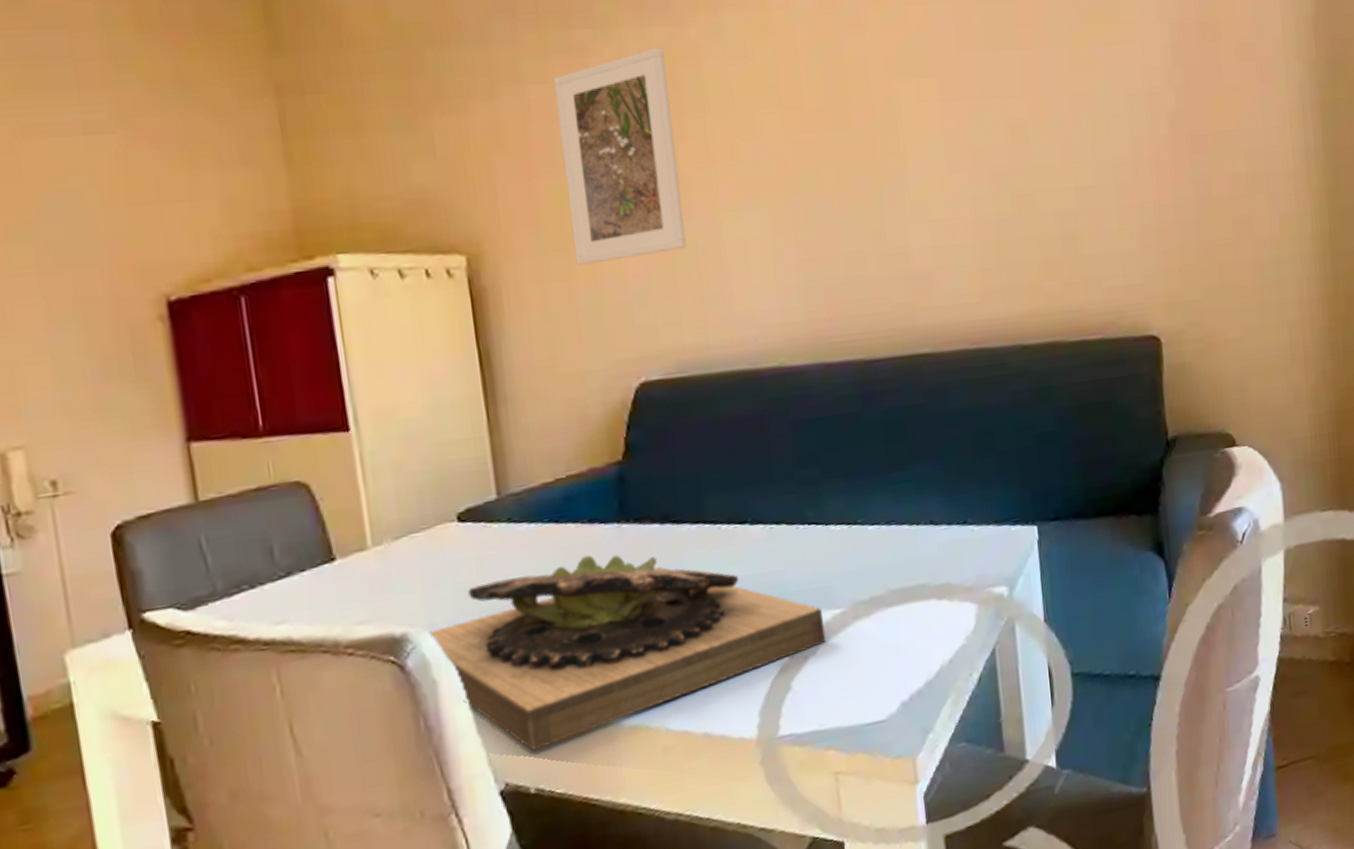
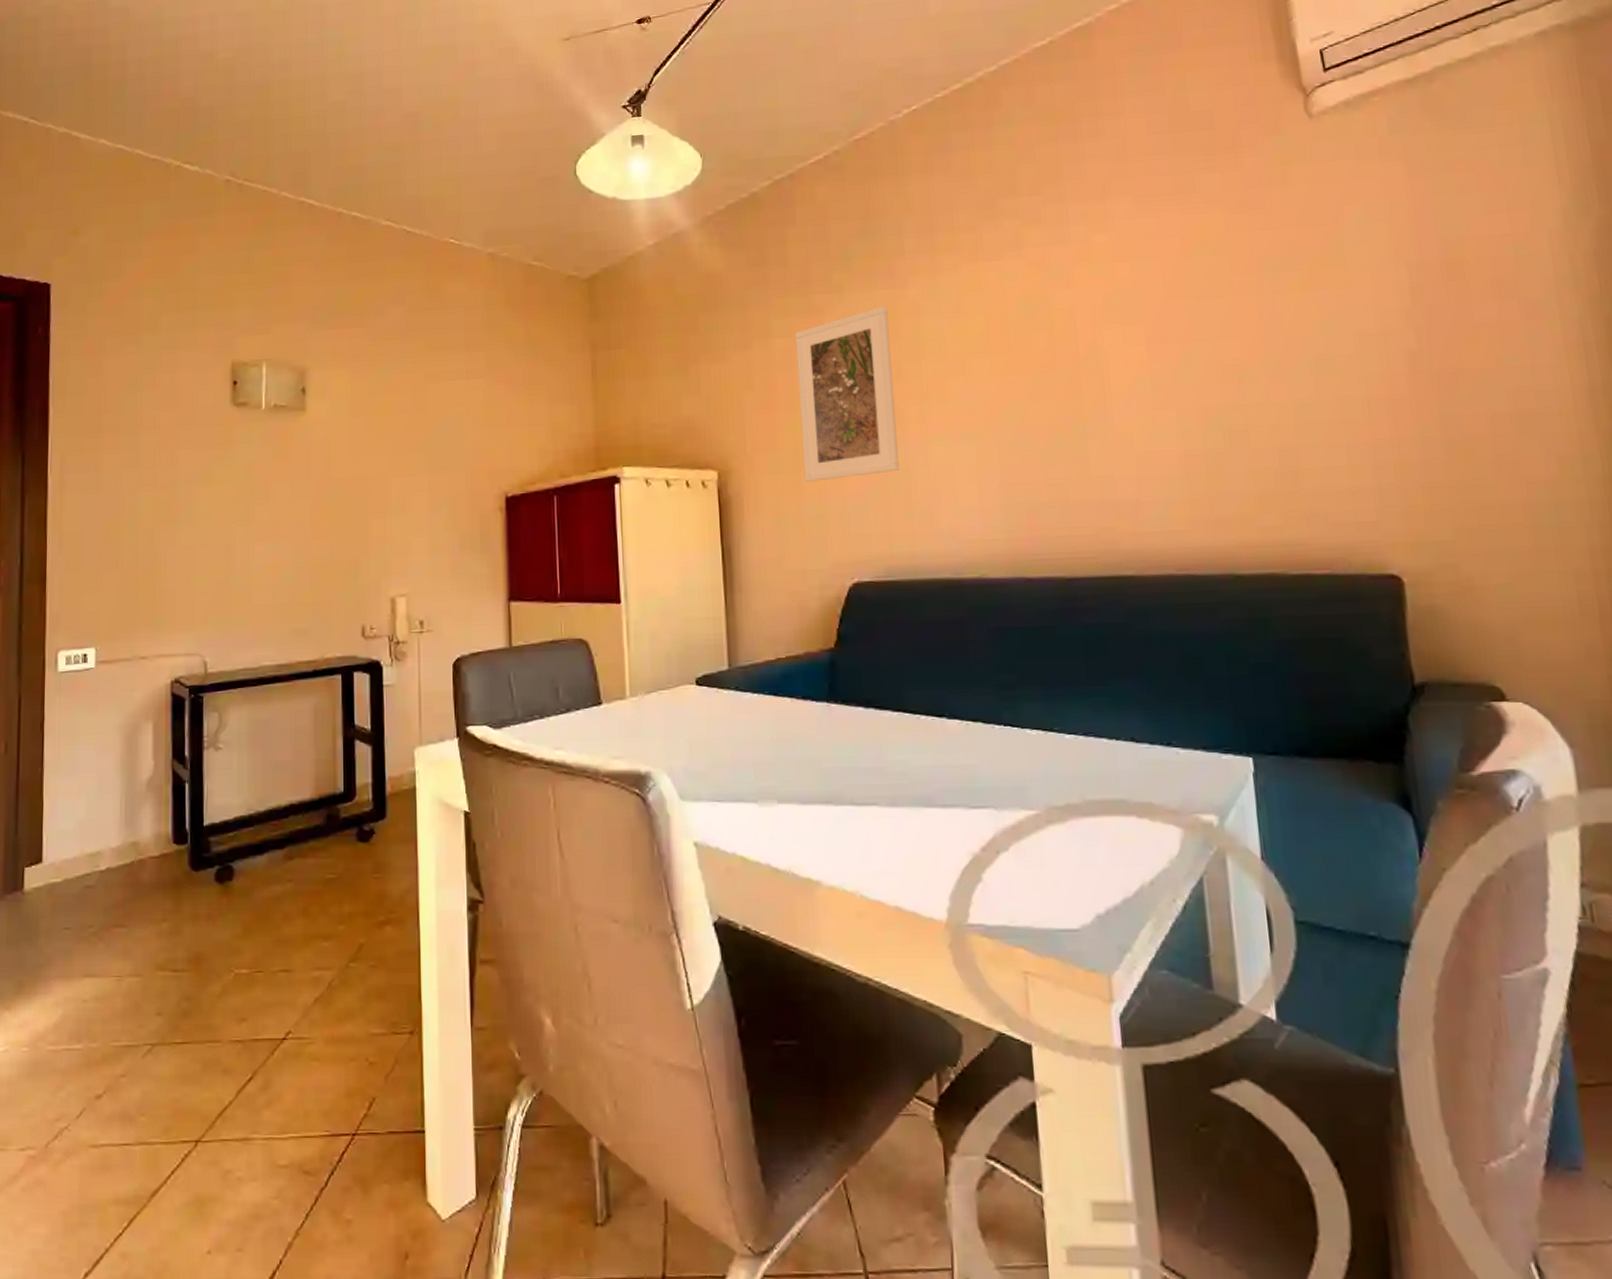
succulent planter: present [430,555,826,751] -> none [667,727,1019,891]

